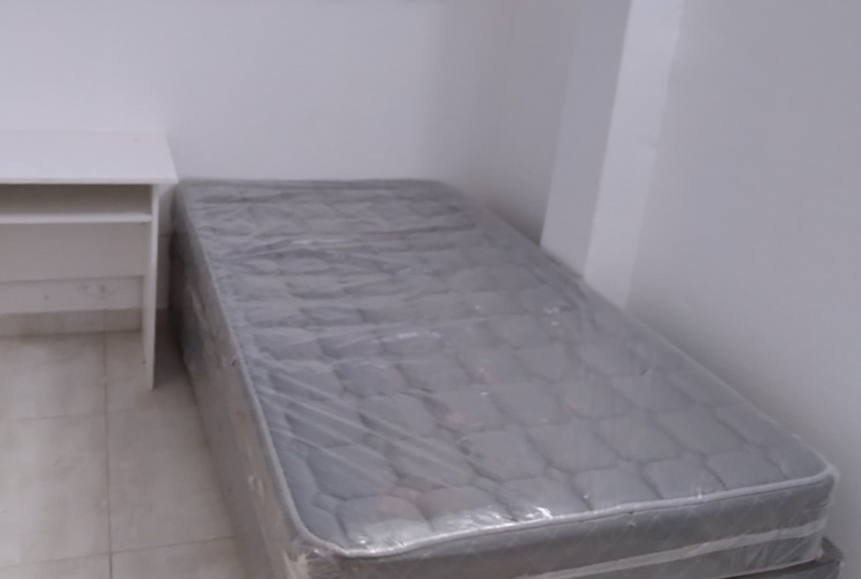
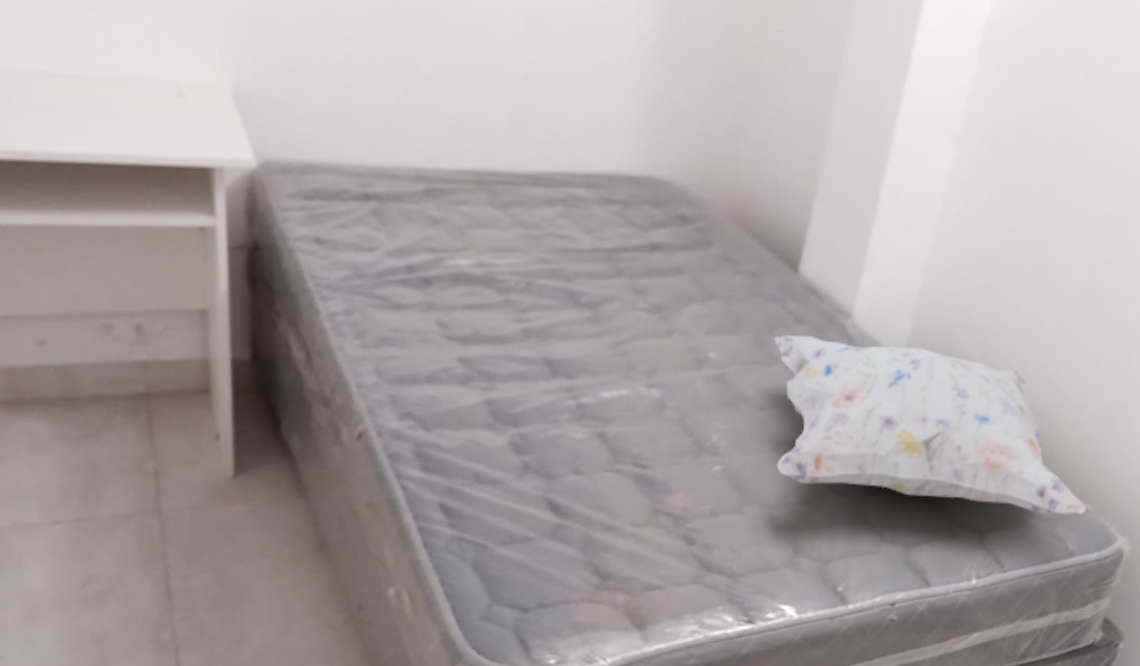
decorative pillow: none [524,292,796,443] -> present [774,334,1087,514]

